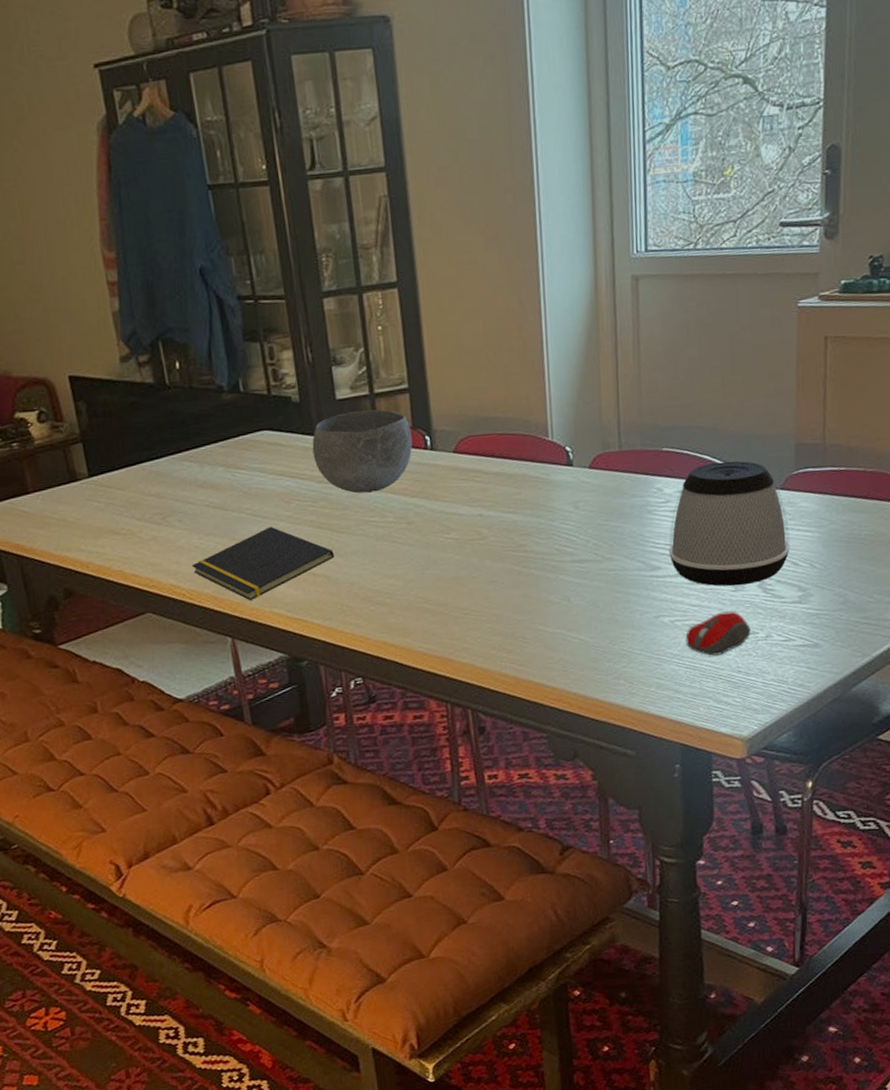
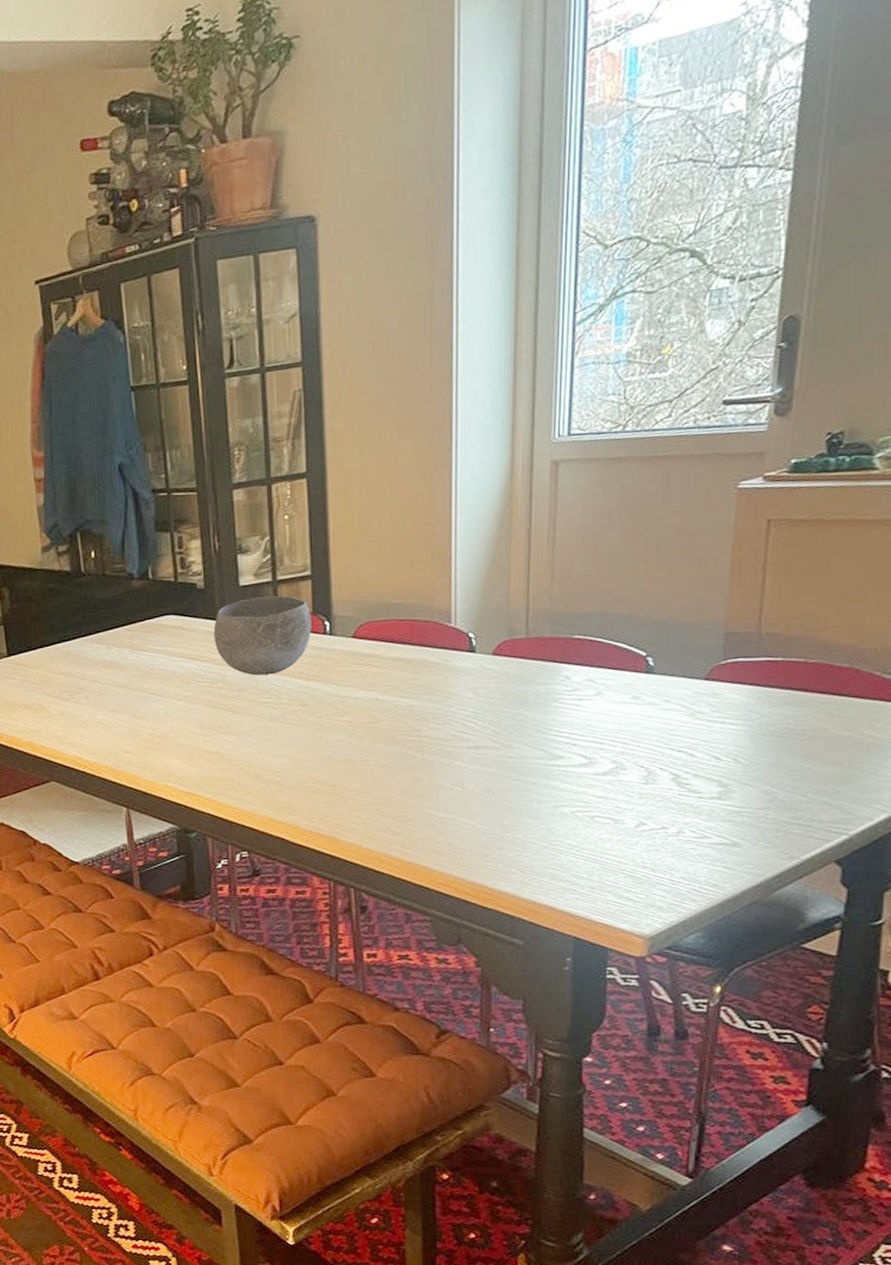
notepad: present [192,527,334,601] -> none [95,706,228,775]
speaker: present [668,461,790,587] -> none [574,649,712,779]
computer mouse: present [686,611,751,656] -> none [587,804,660,849]

